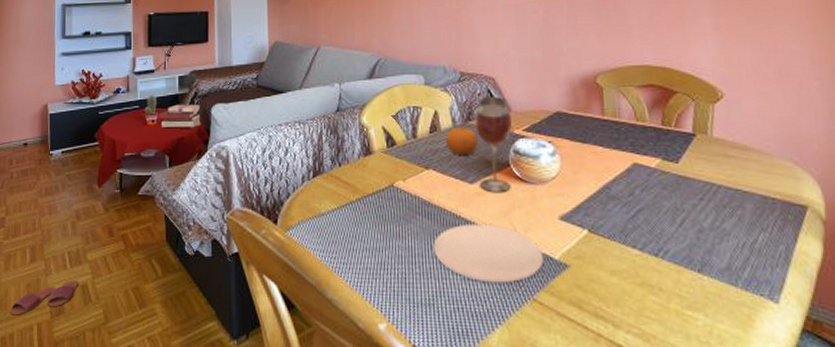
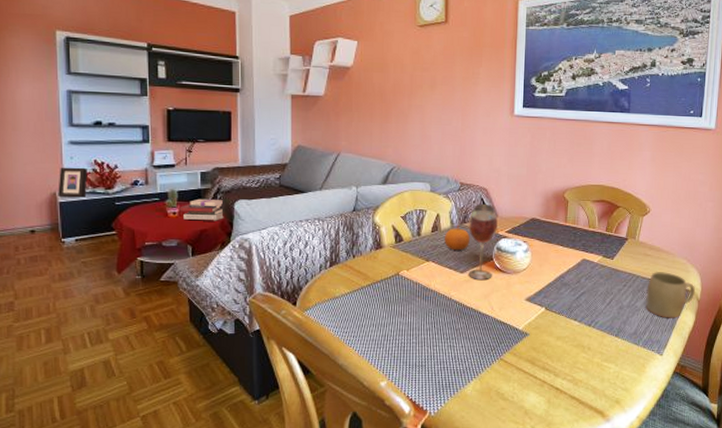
slippers: present [10,280,79,316] -> none [26,357,101,391]
picture frame: none [49,78,76,108] -> present [58,167,88,197]
plate: present [433,223,544,284] -> none [428,304,511,348]
mug: none [735,178,816,248] -> present [645,271,695,318]

